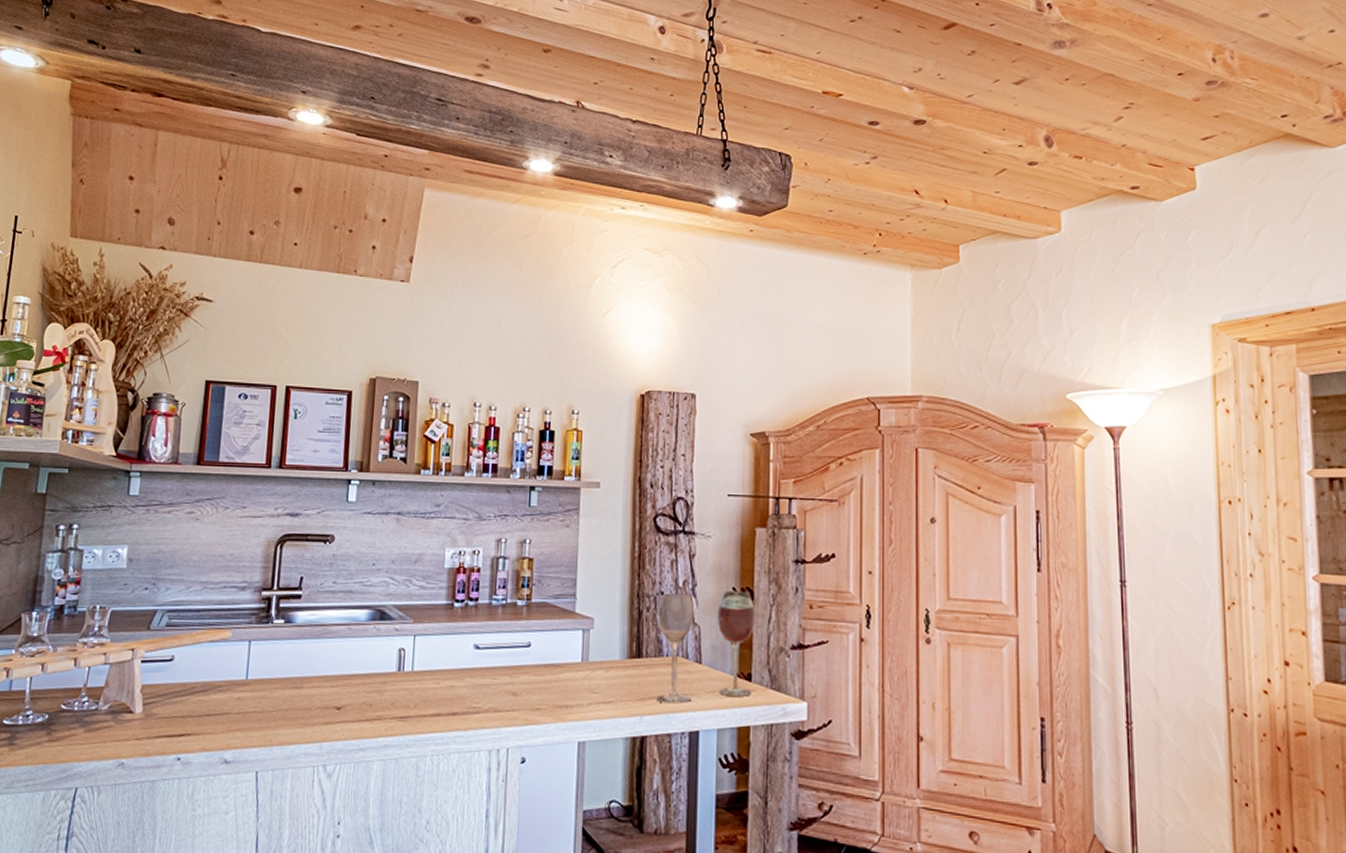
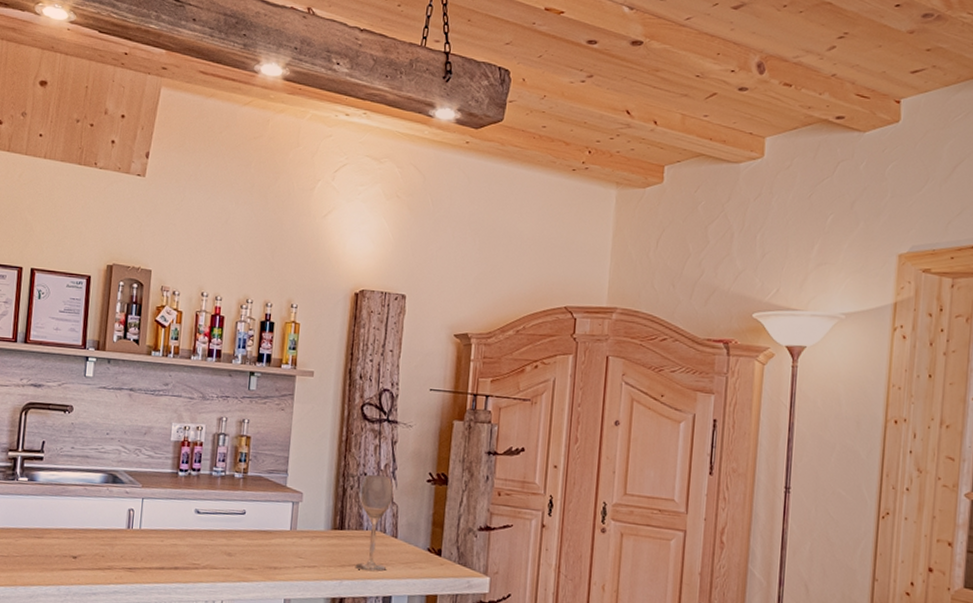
wineglass: present [717,590,756,697] -> none [412,475,449,569]

